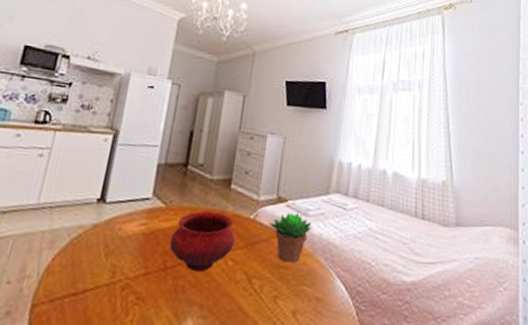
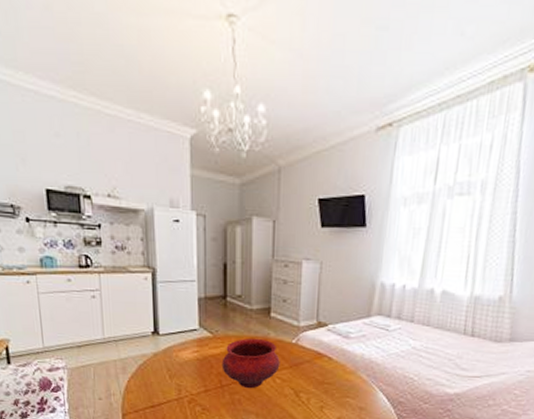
succulent plant: present [268,212,312,263] -> none [310,335,354,380]

